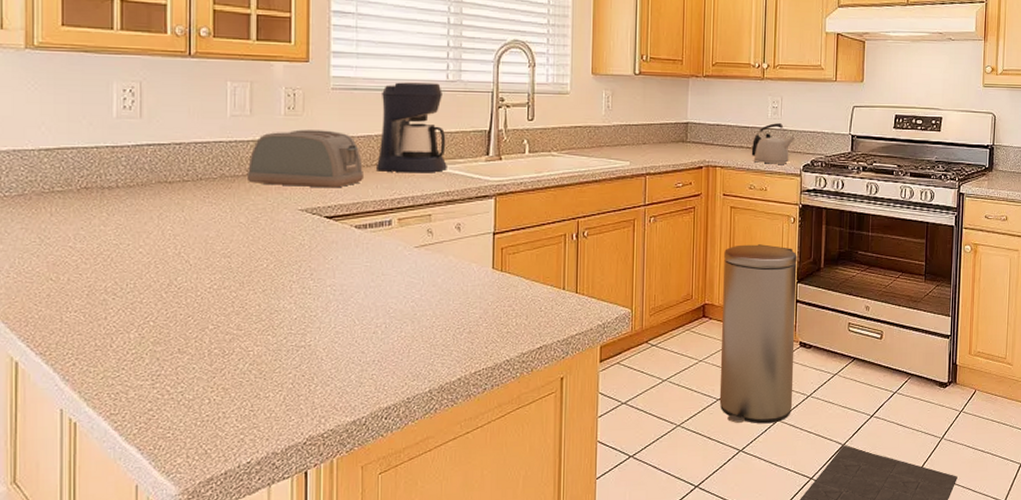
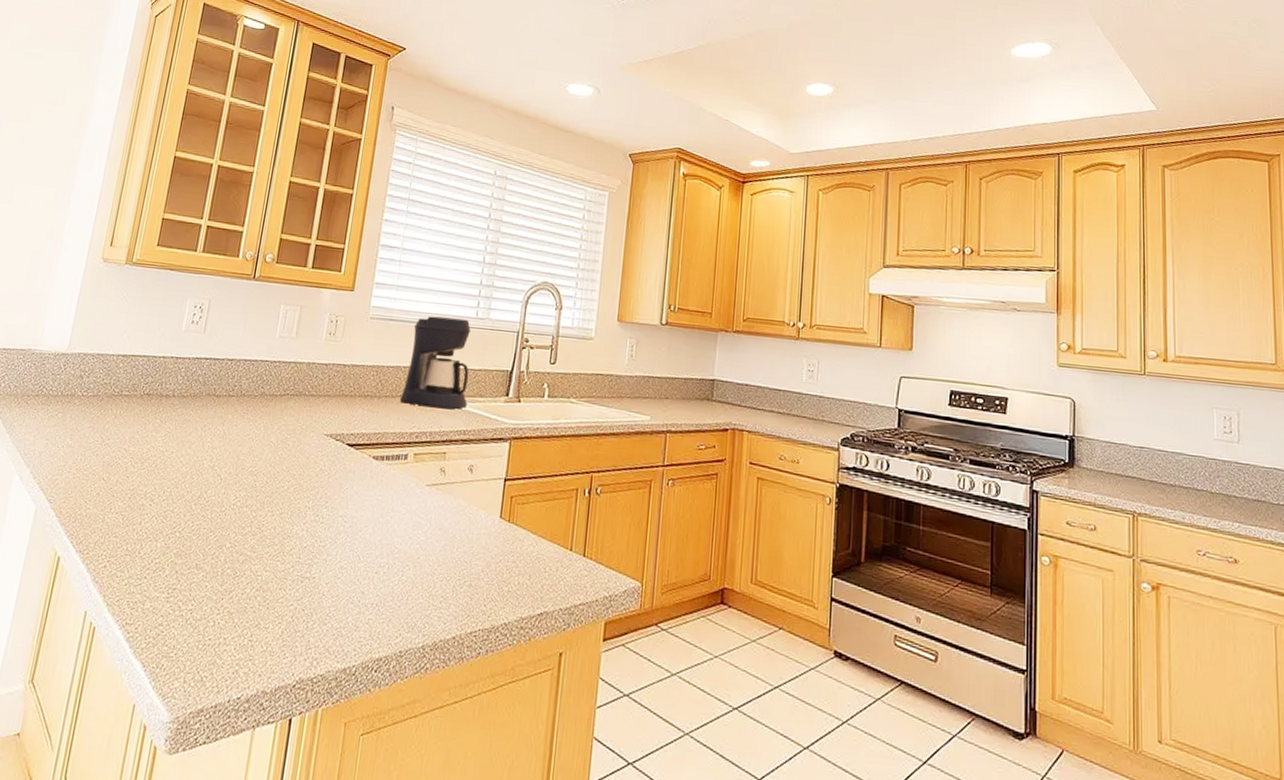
toaster: present [246,129,363,188] -> none [283,355,388,416]
pedal bin: present [719,244,797,424] -> none [736,523,833,751]
kettle: present [751,123,795,165] -> none [782,388,832,437]

